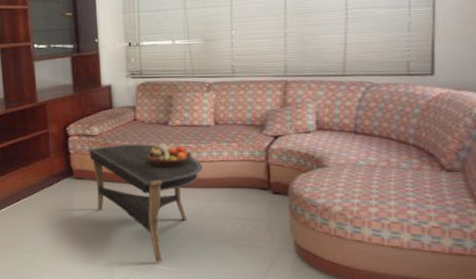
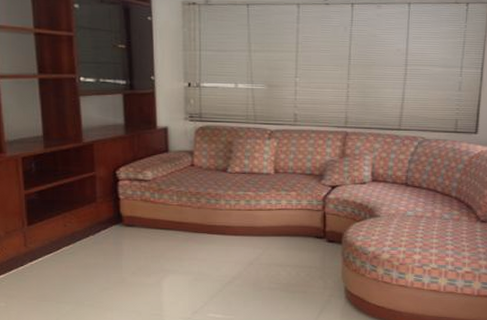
coffee table: present [88,144,203,263] -> none [140,190,260,311]
fruit bowl: present [148,143,192,167] -> none [205,190,250,215]

